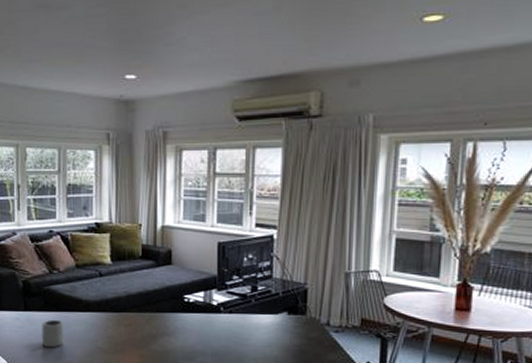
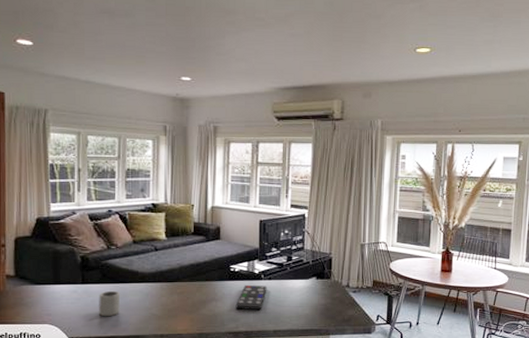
remote control: none [190,318,227,349] -> present [235,284,267,311]

